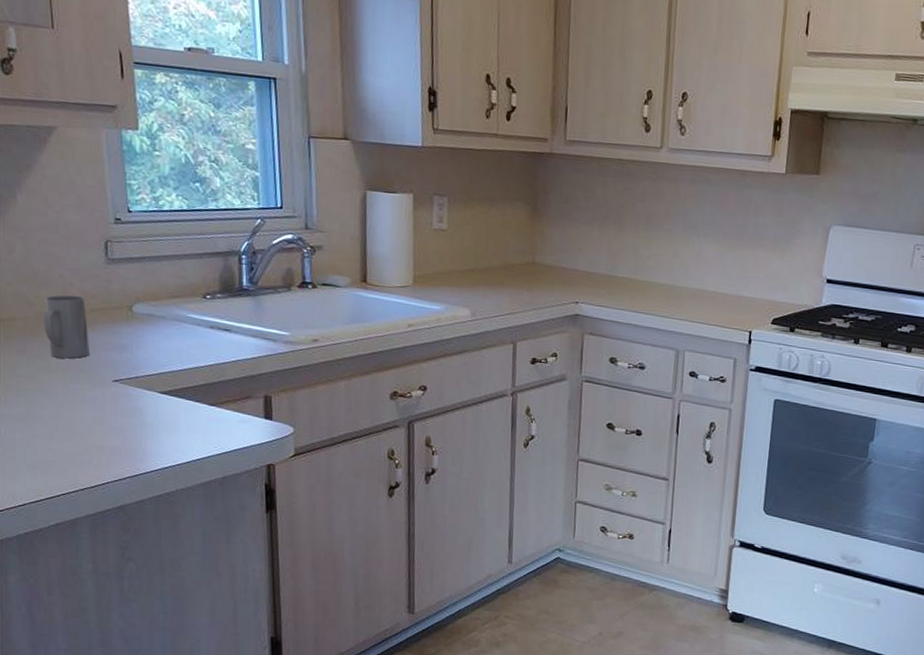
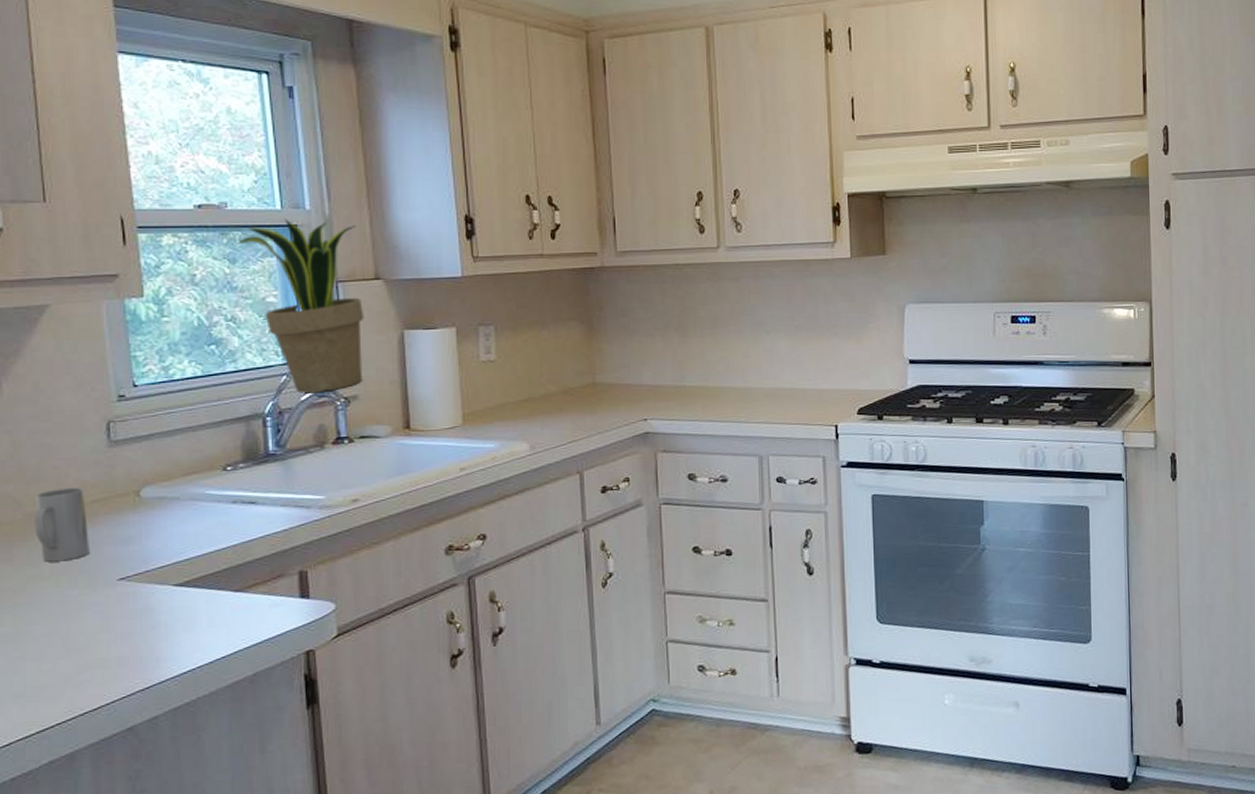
potted plant: none [220,71,332,240] -> present [235,219,365,394]

